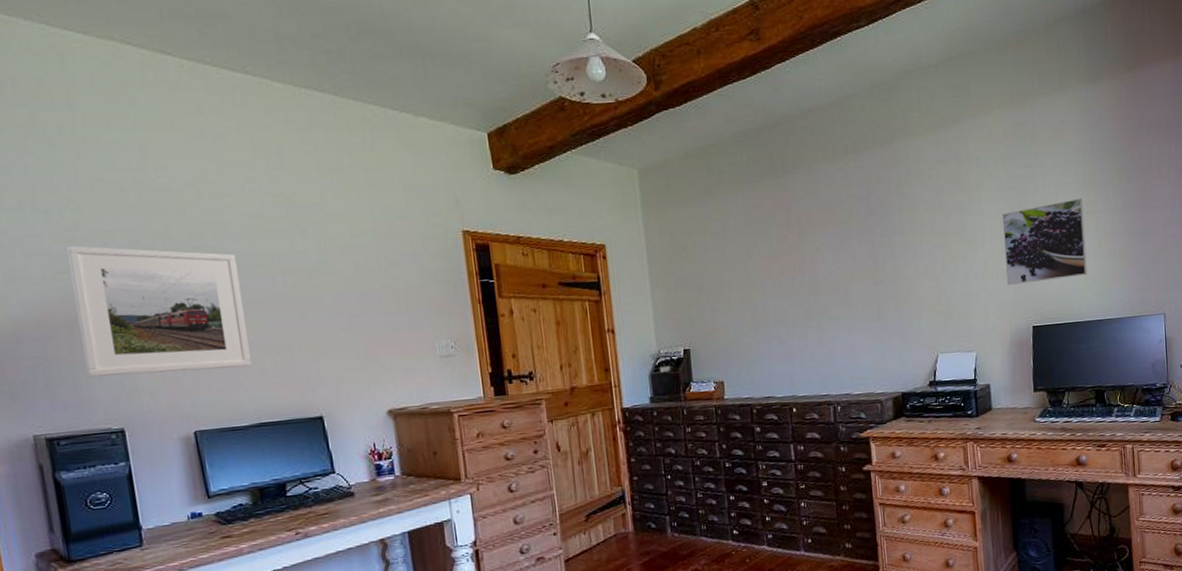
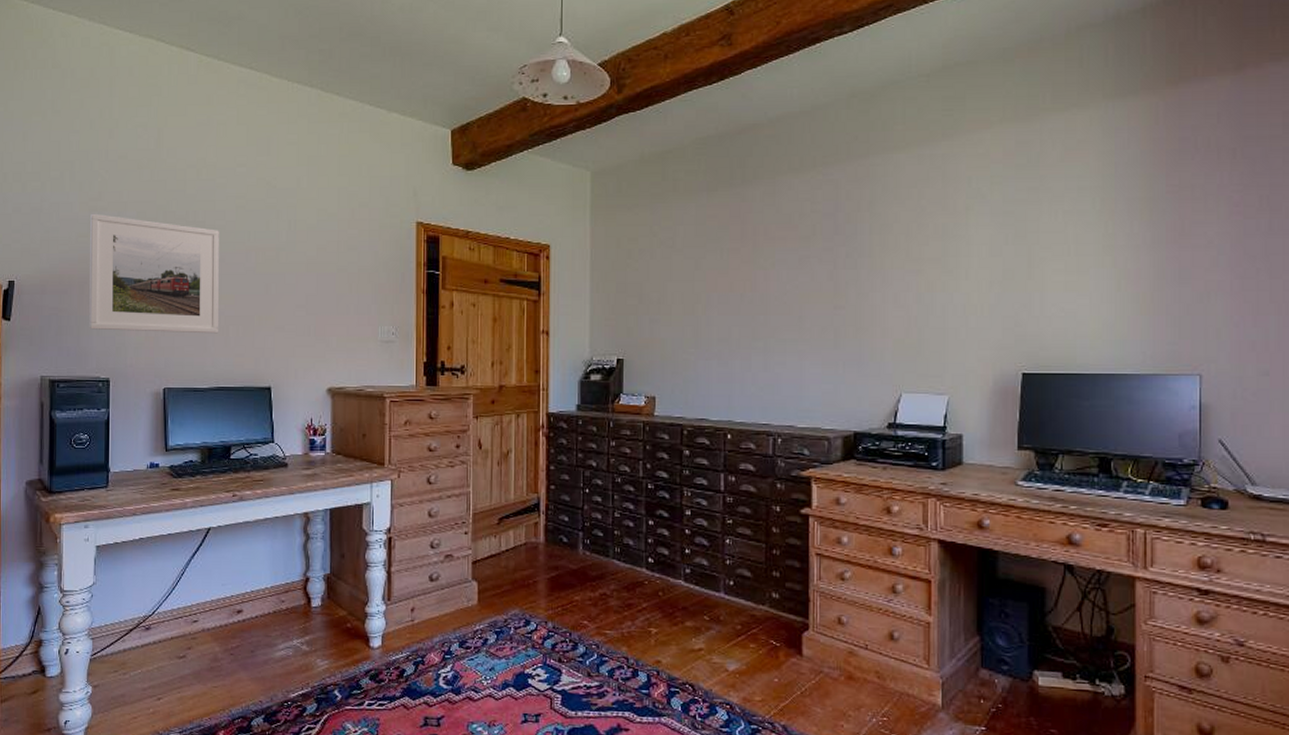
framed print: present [1001,198,1088,285] -> none [993,230,1099,323]

